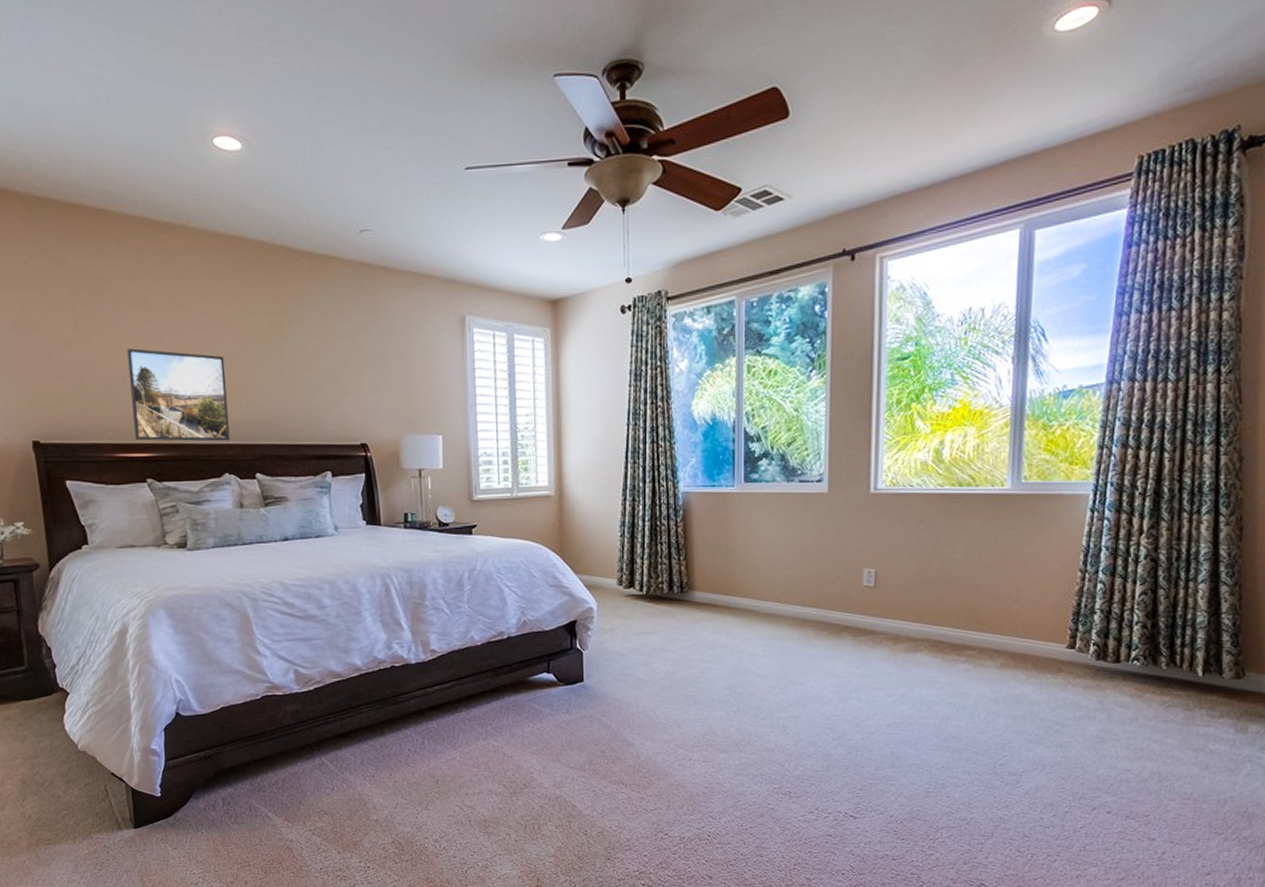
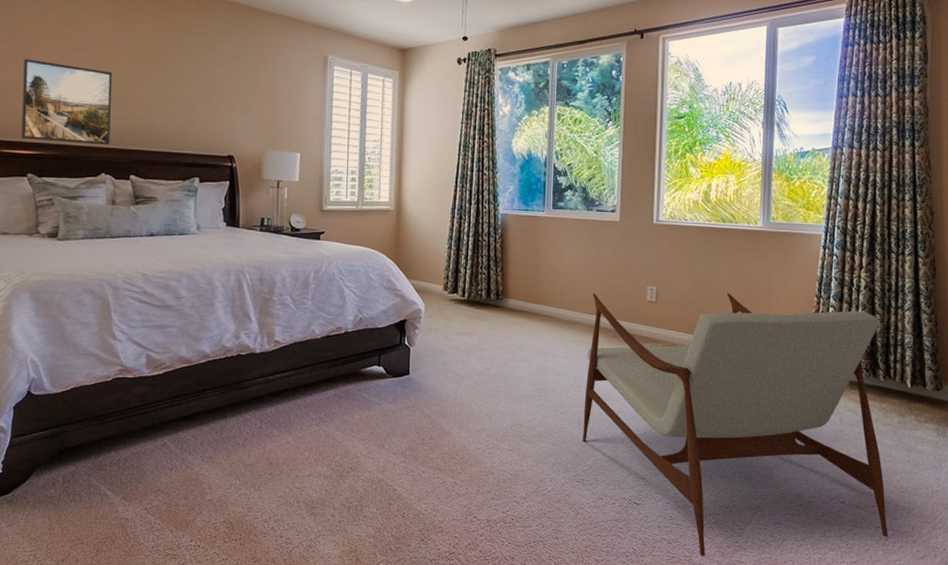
armchair: none [788,571,1166,874] -> present [583,292,888,557]

